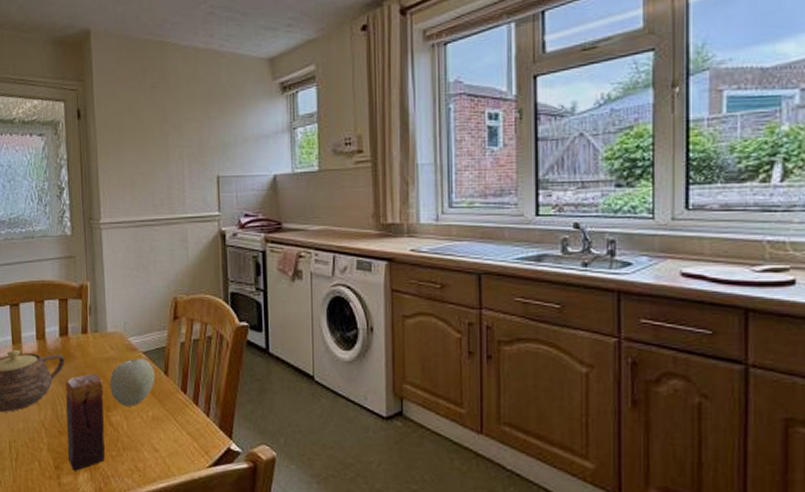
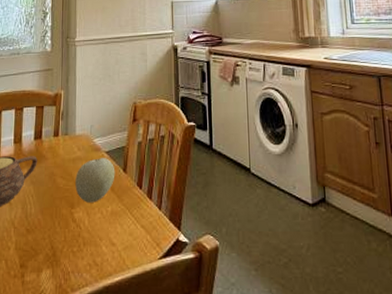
candle: present [66,373,105,471] -> none [32,172,70,268]

